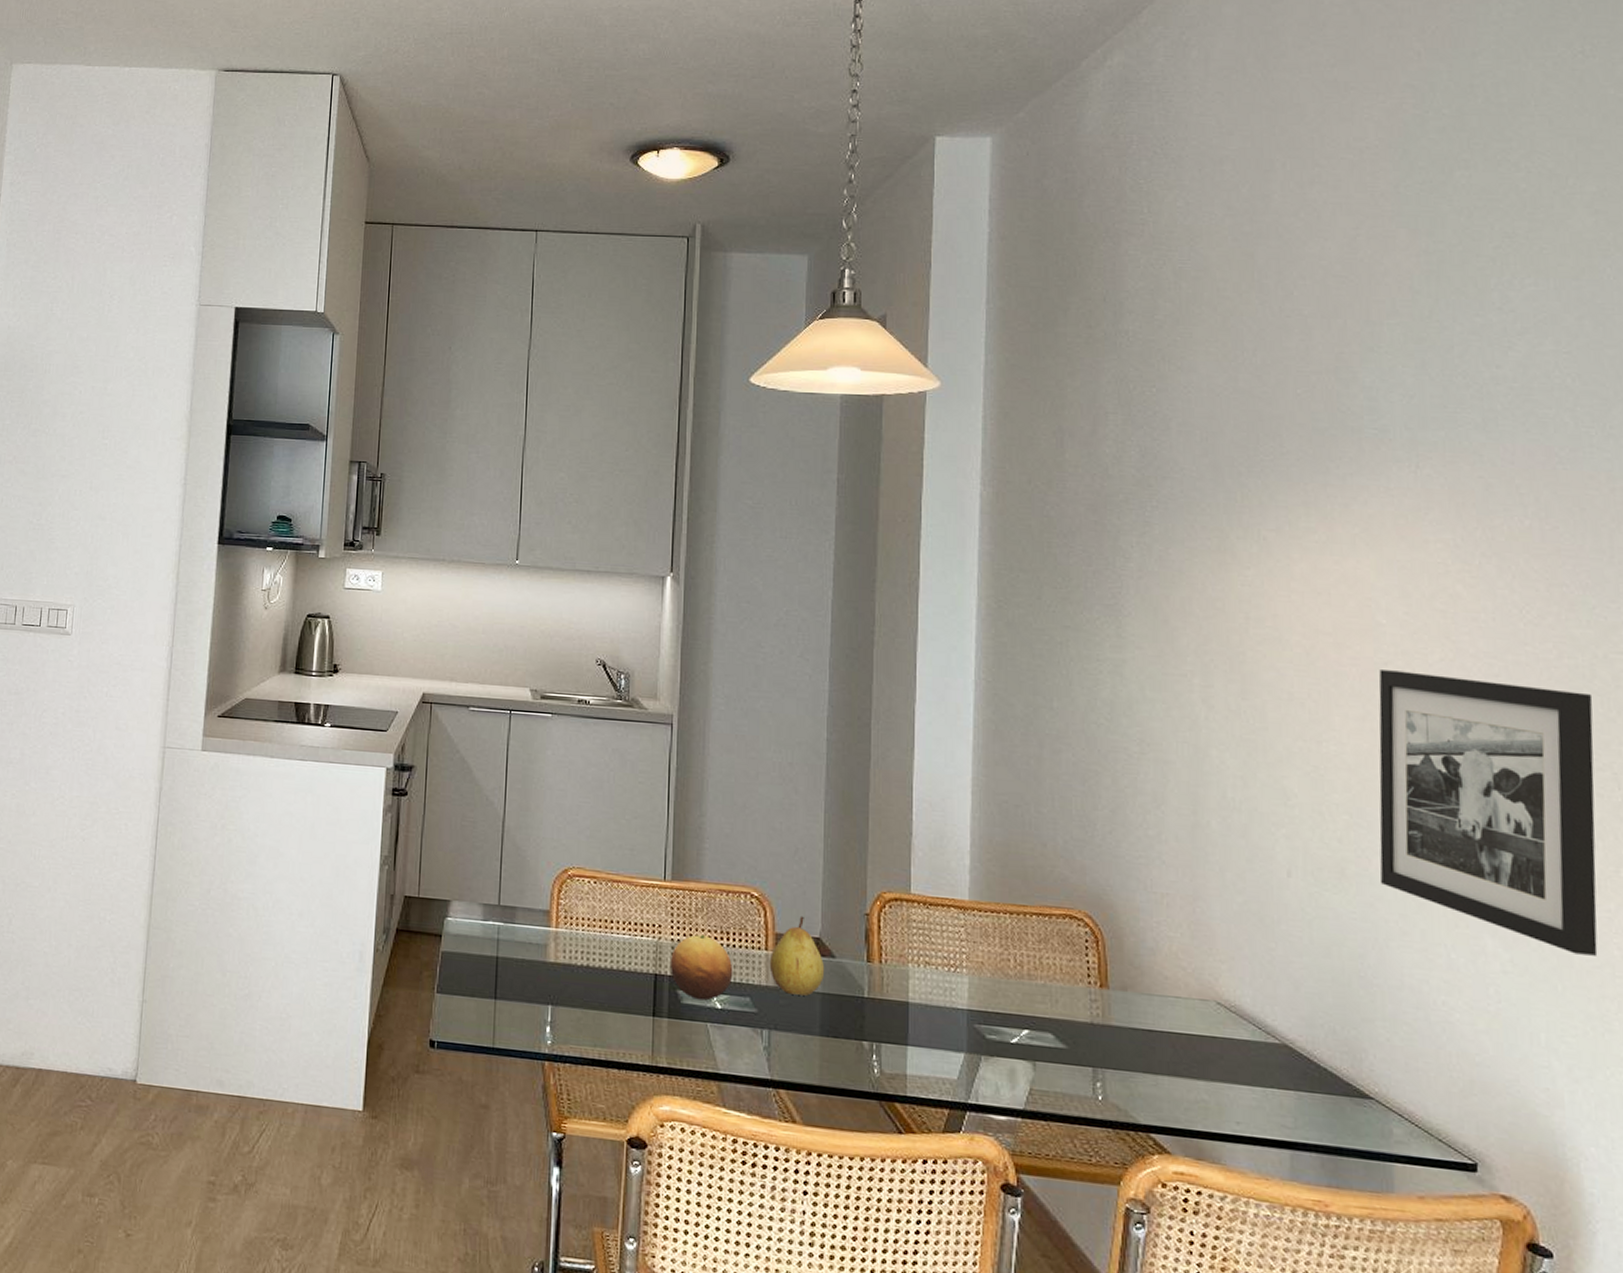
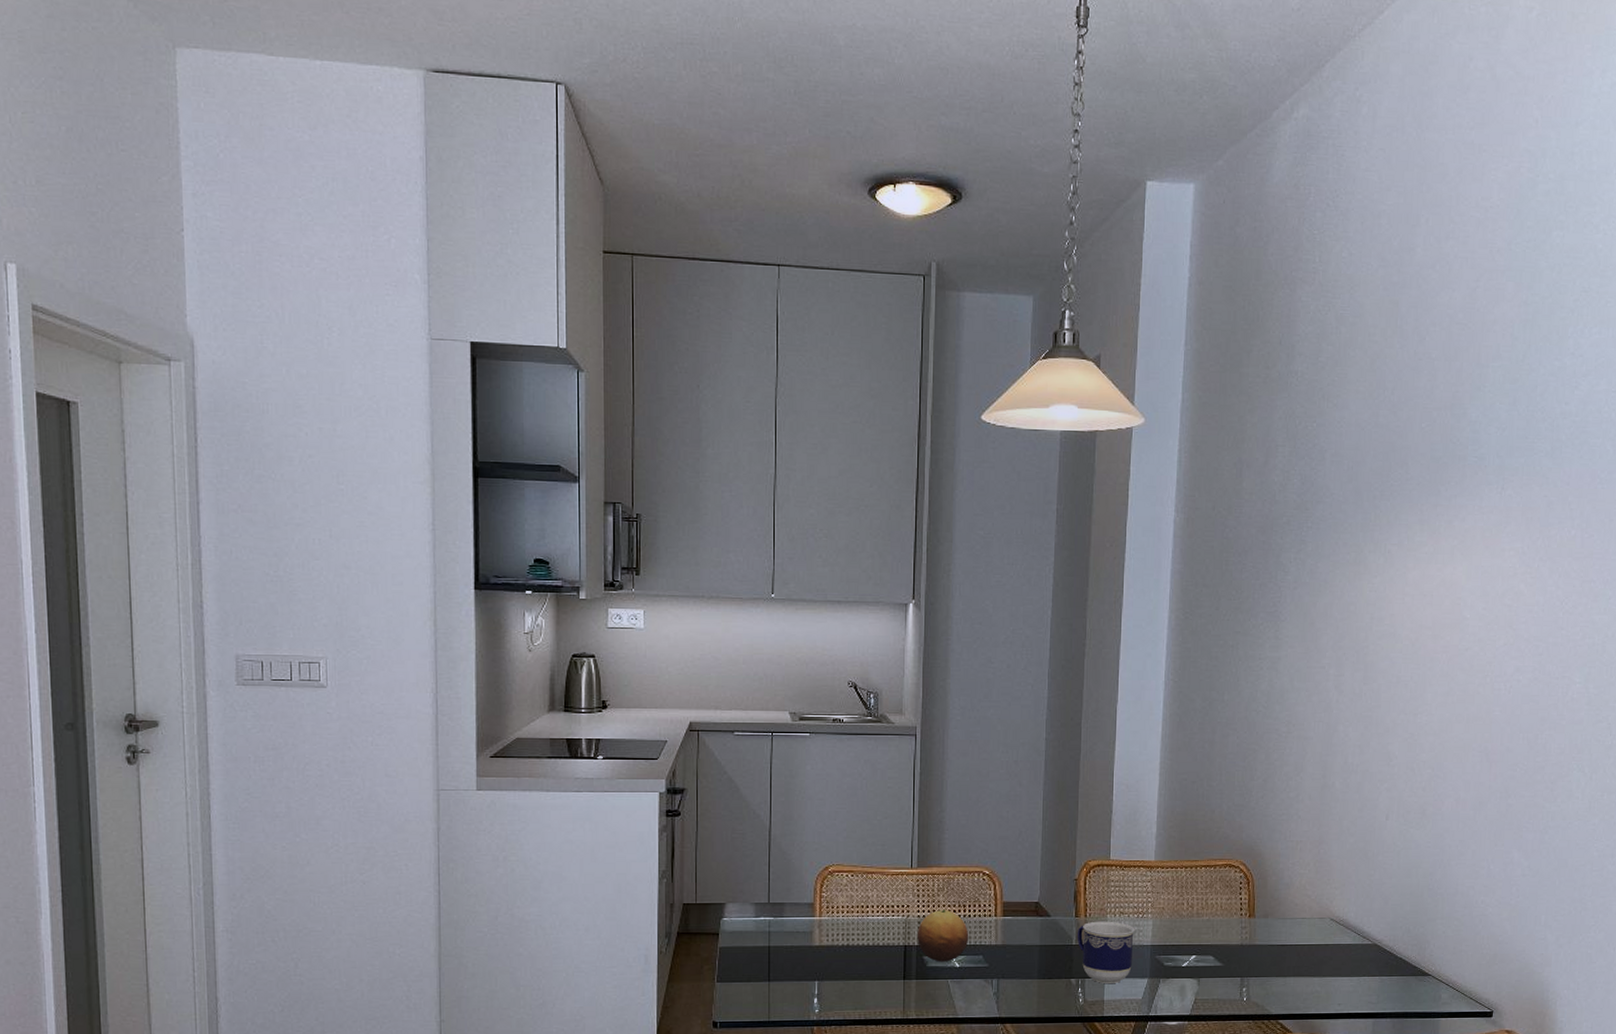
fruit: present [769,915,824,996] -> none [998,886,1041,949]
cup: none [869,970,946,1055] -> present [1077,921,1135,984]
picture frame: present [1379,670,1598,956] -> none [1448,655,1601,857]

